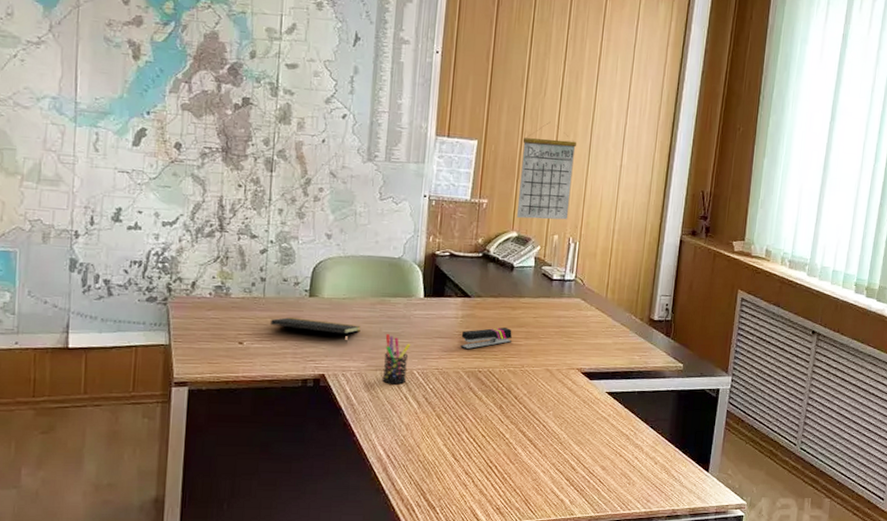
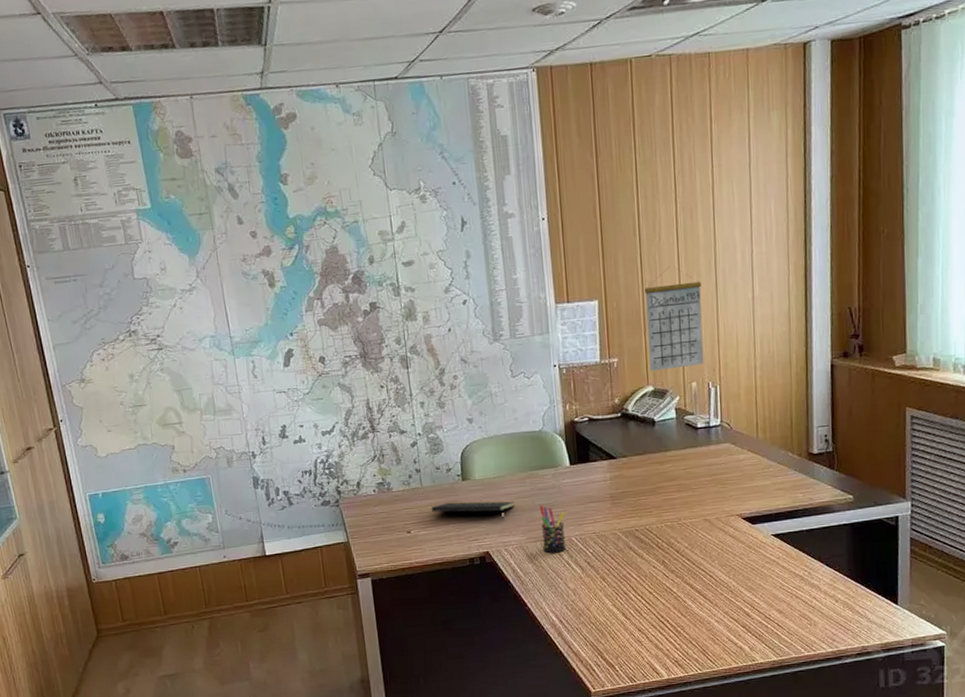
stapler: present [460,327,512,351] -> none [612,483,664,512]

